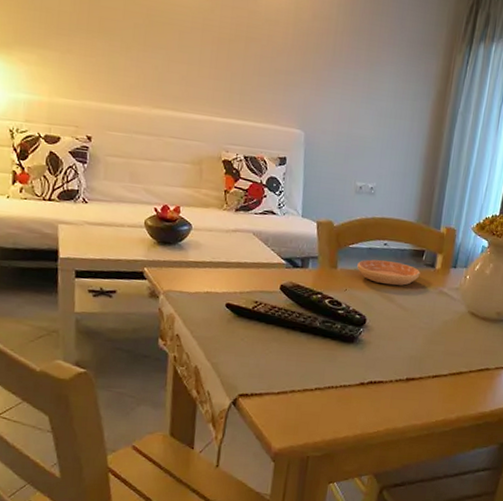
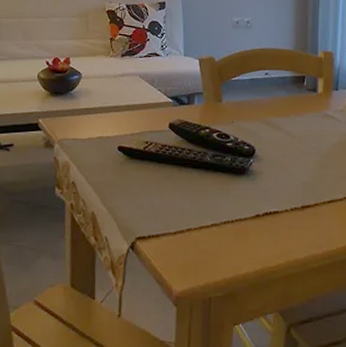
saucer: present [357,259,420,286] -> none [241,90,303,113]

